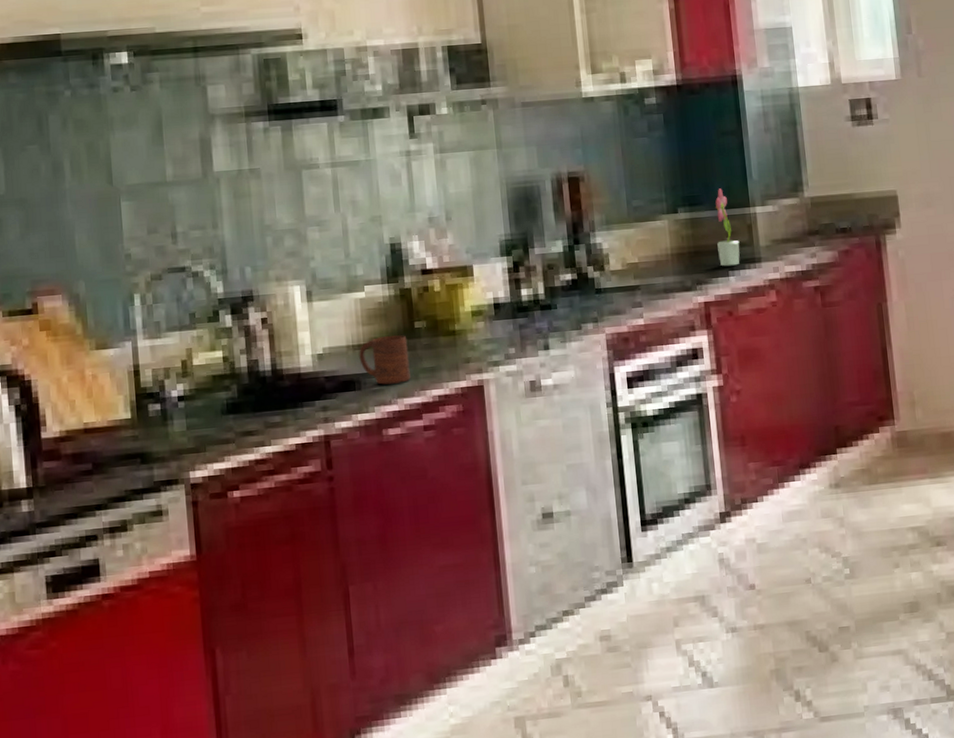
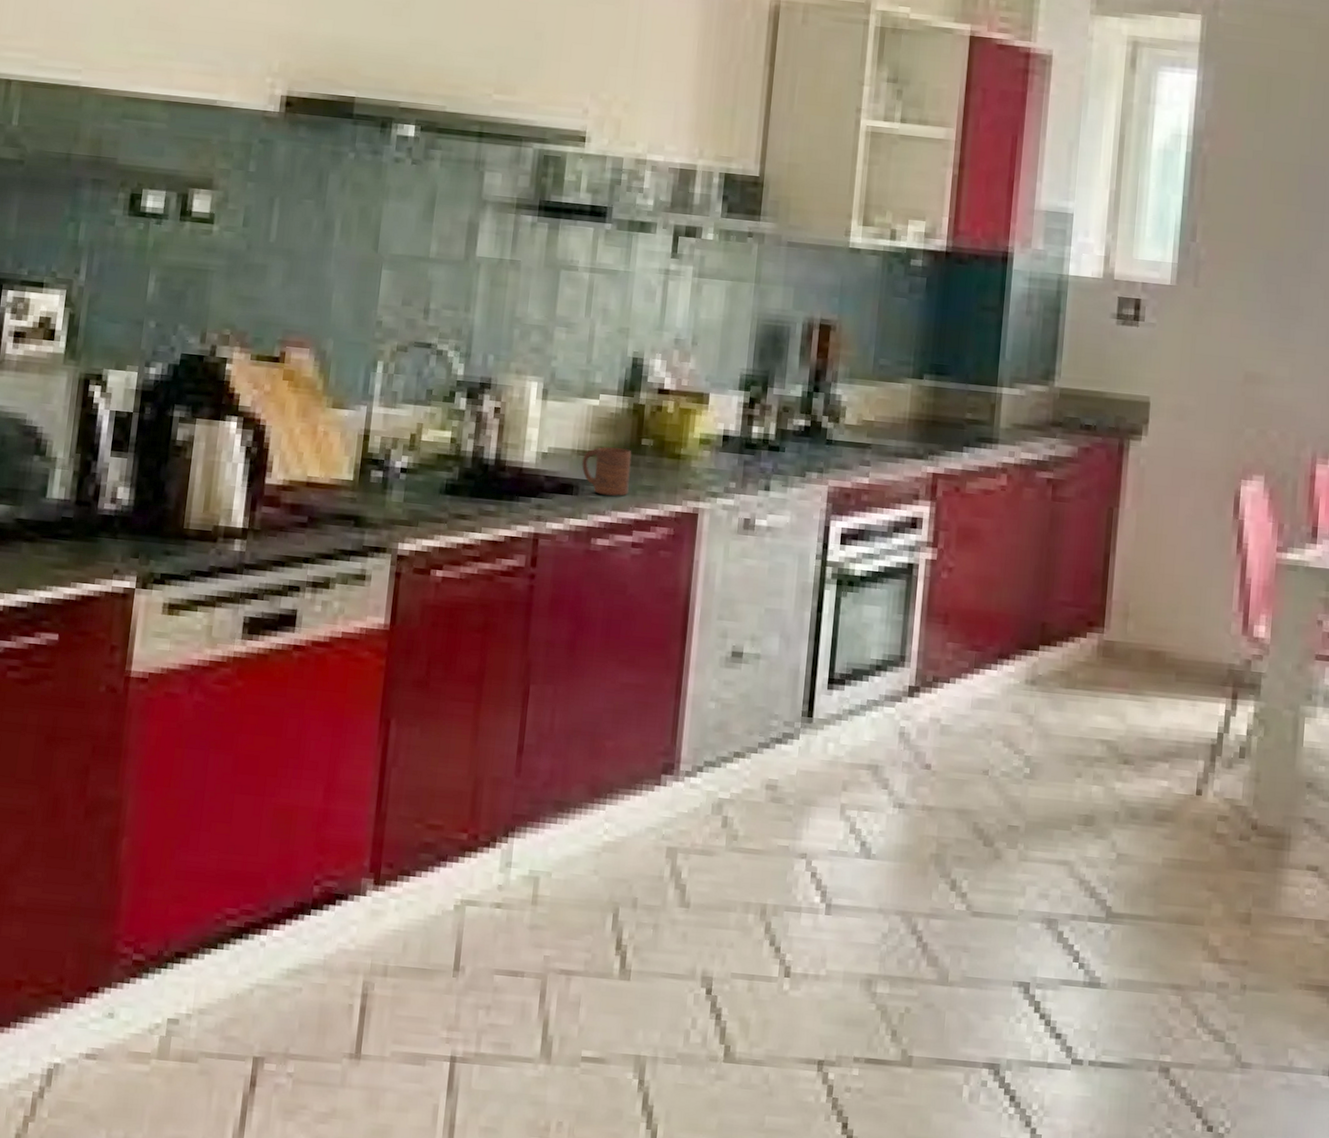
potted flower: present [715,188,740,267] -> none [956,362,980,443]

